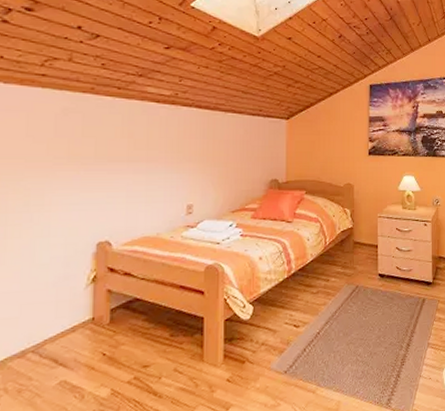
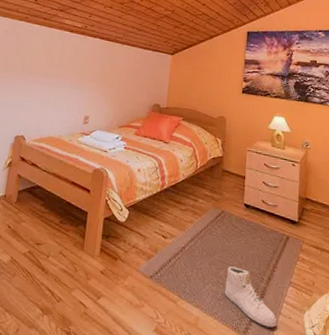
sneaker: none [364,341,419,393] -> present [224,266,278,328]

